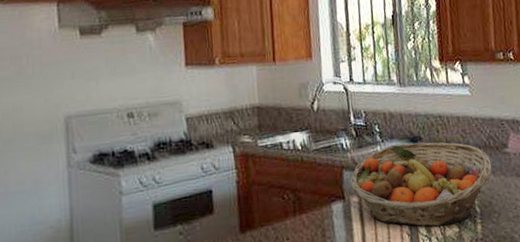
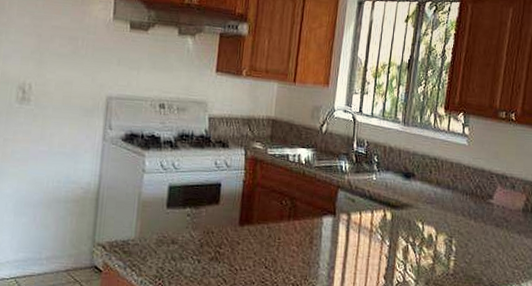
fruit basket: present [349,142,492,227] -> none [342,176,475,256]

